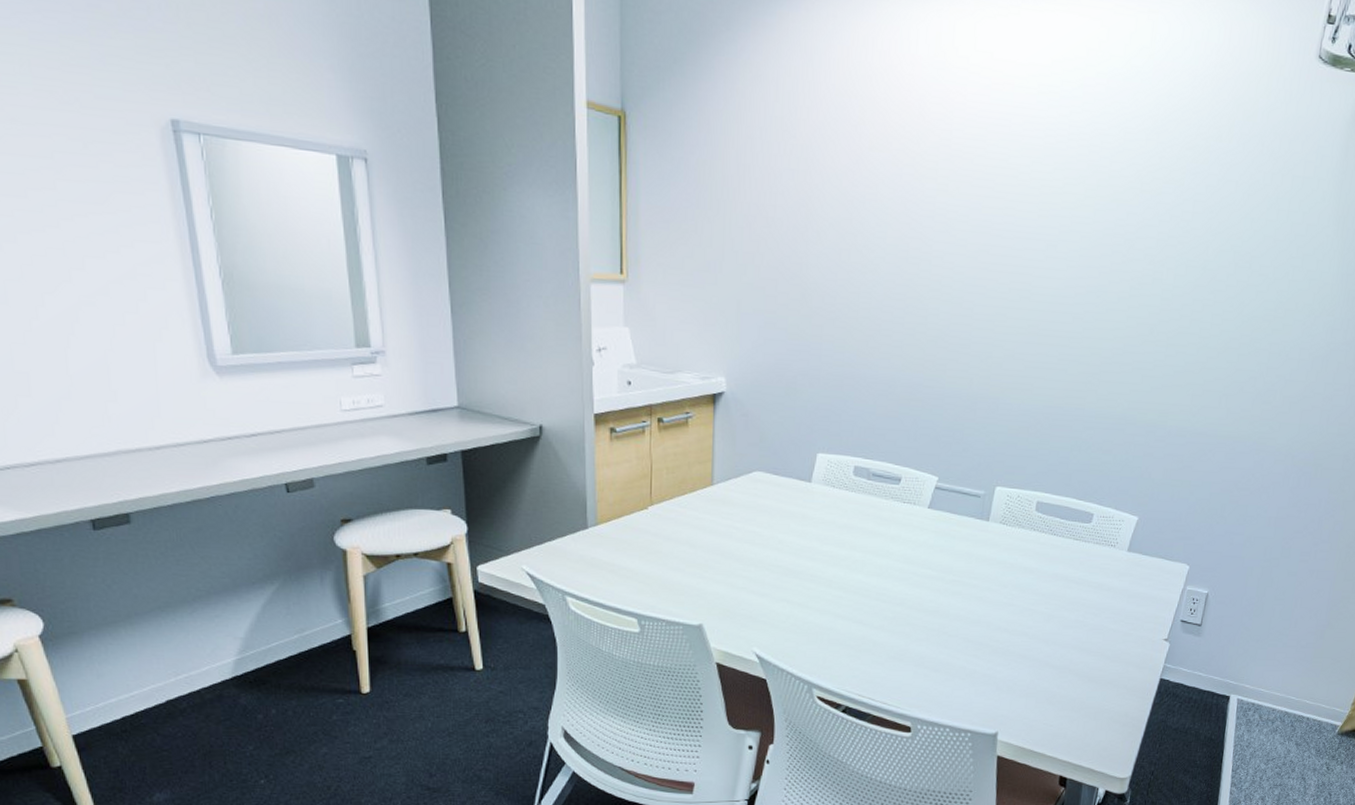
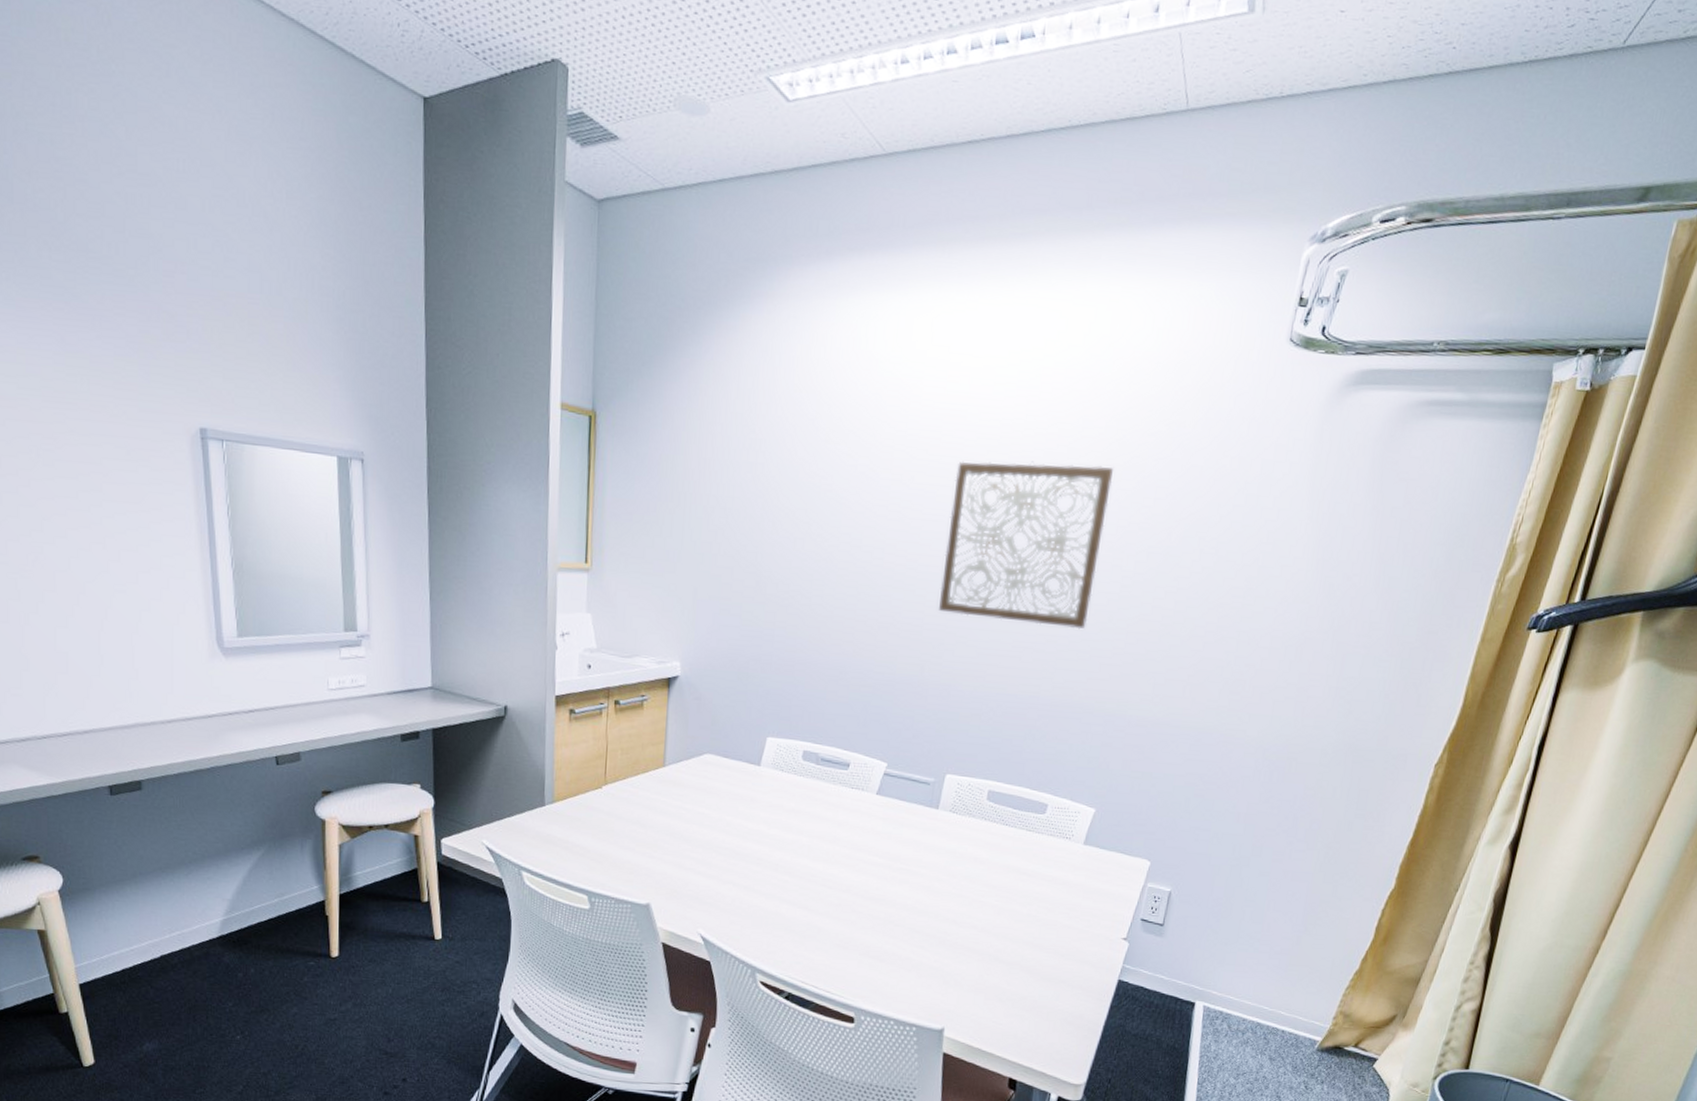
wall art: none [986,171,1155,342] -> present [939,461,1114,630]

